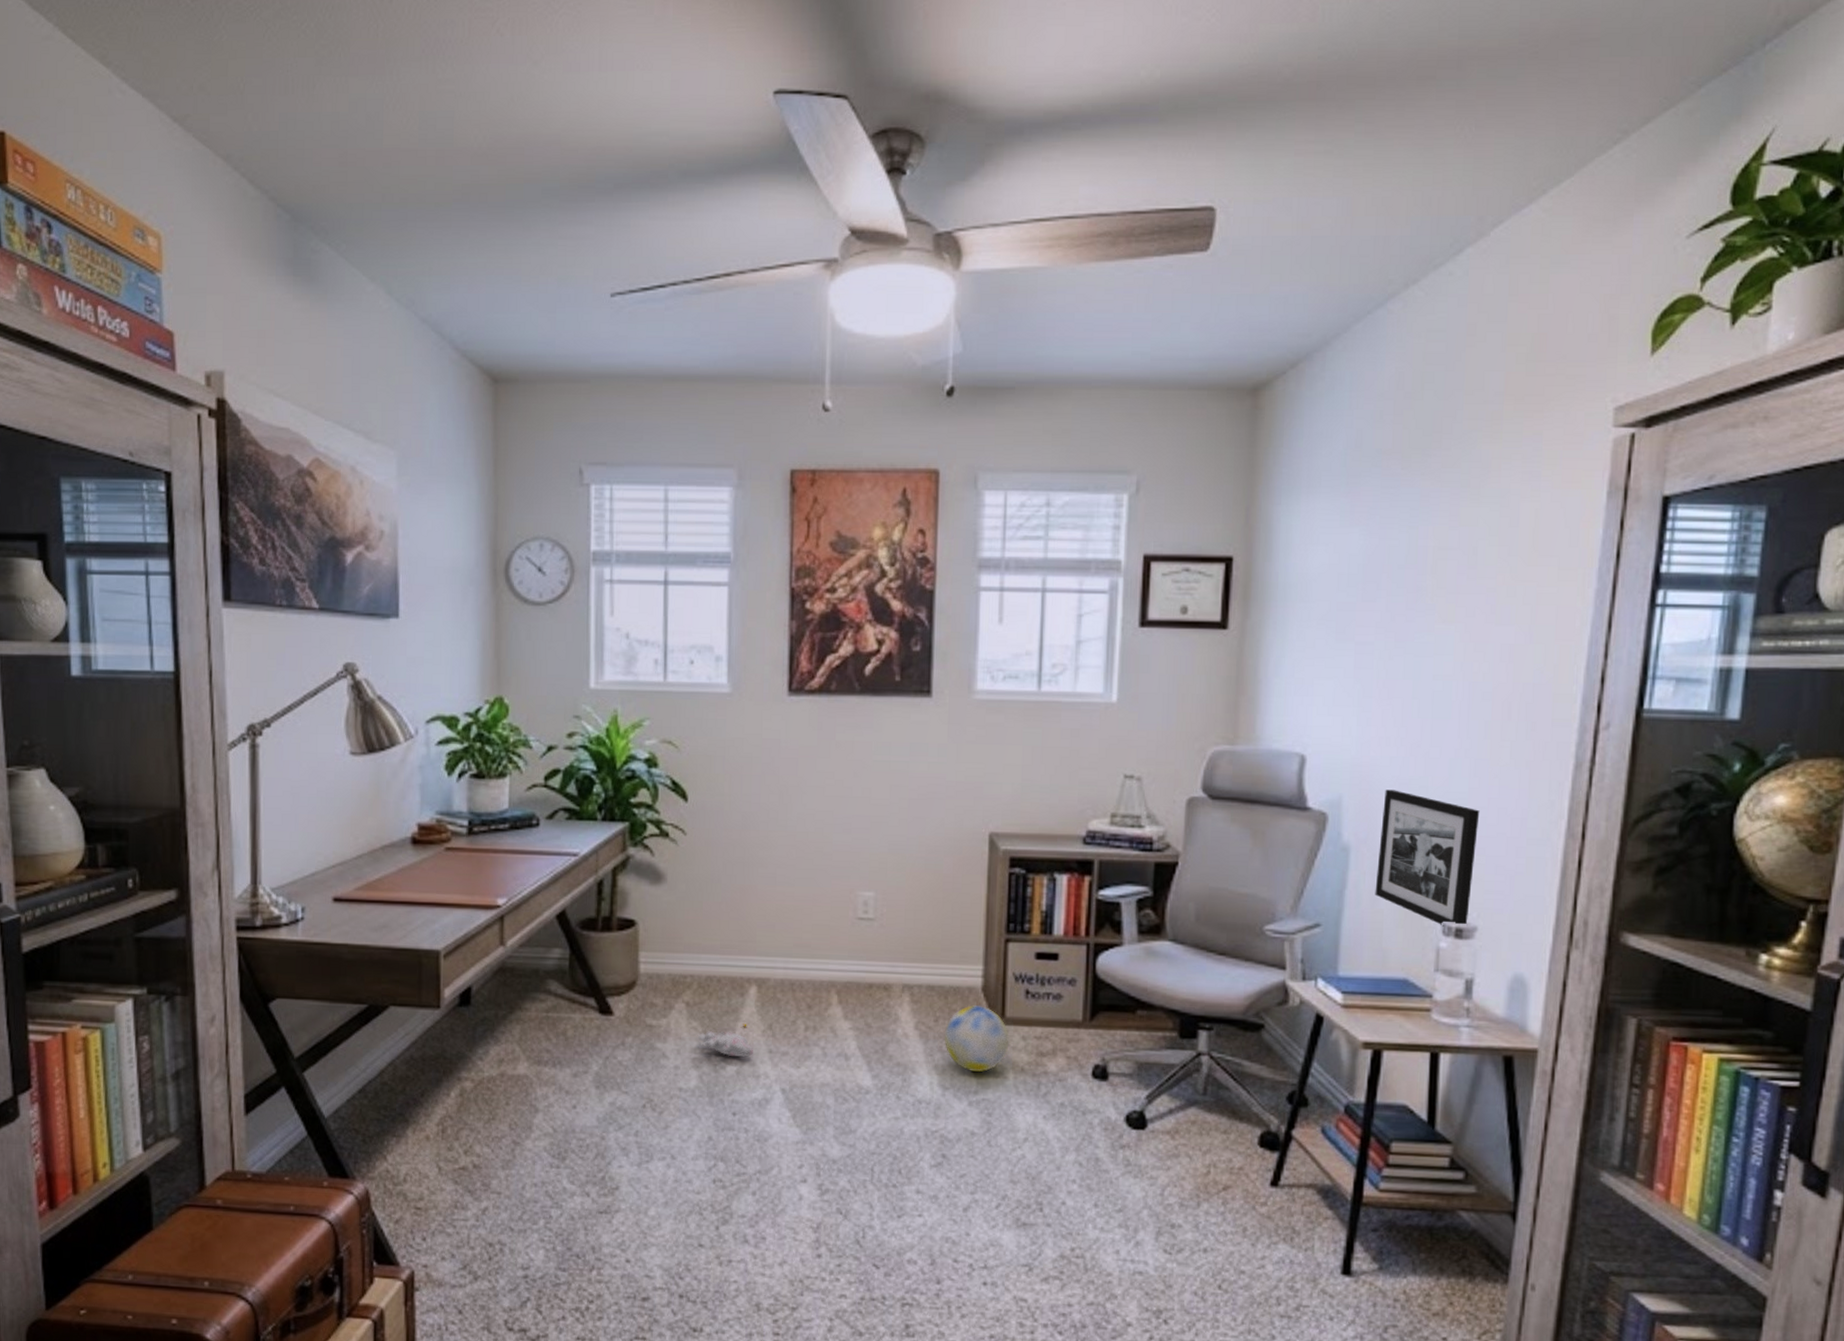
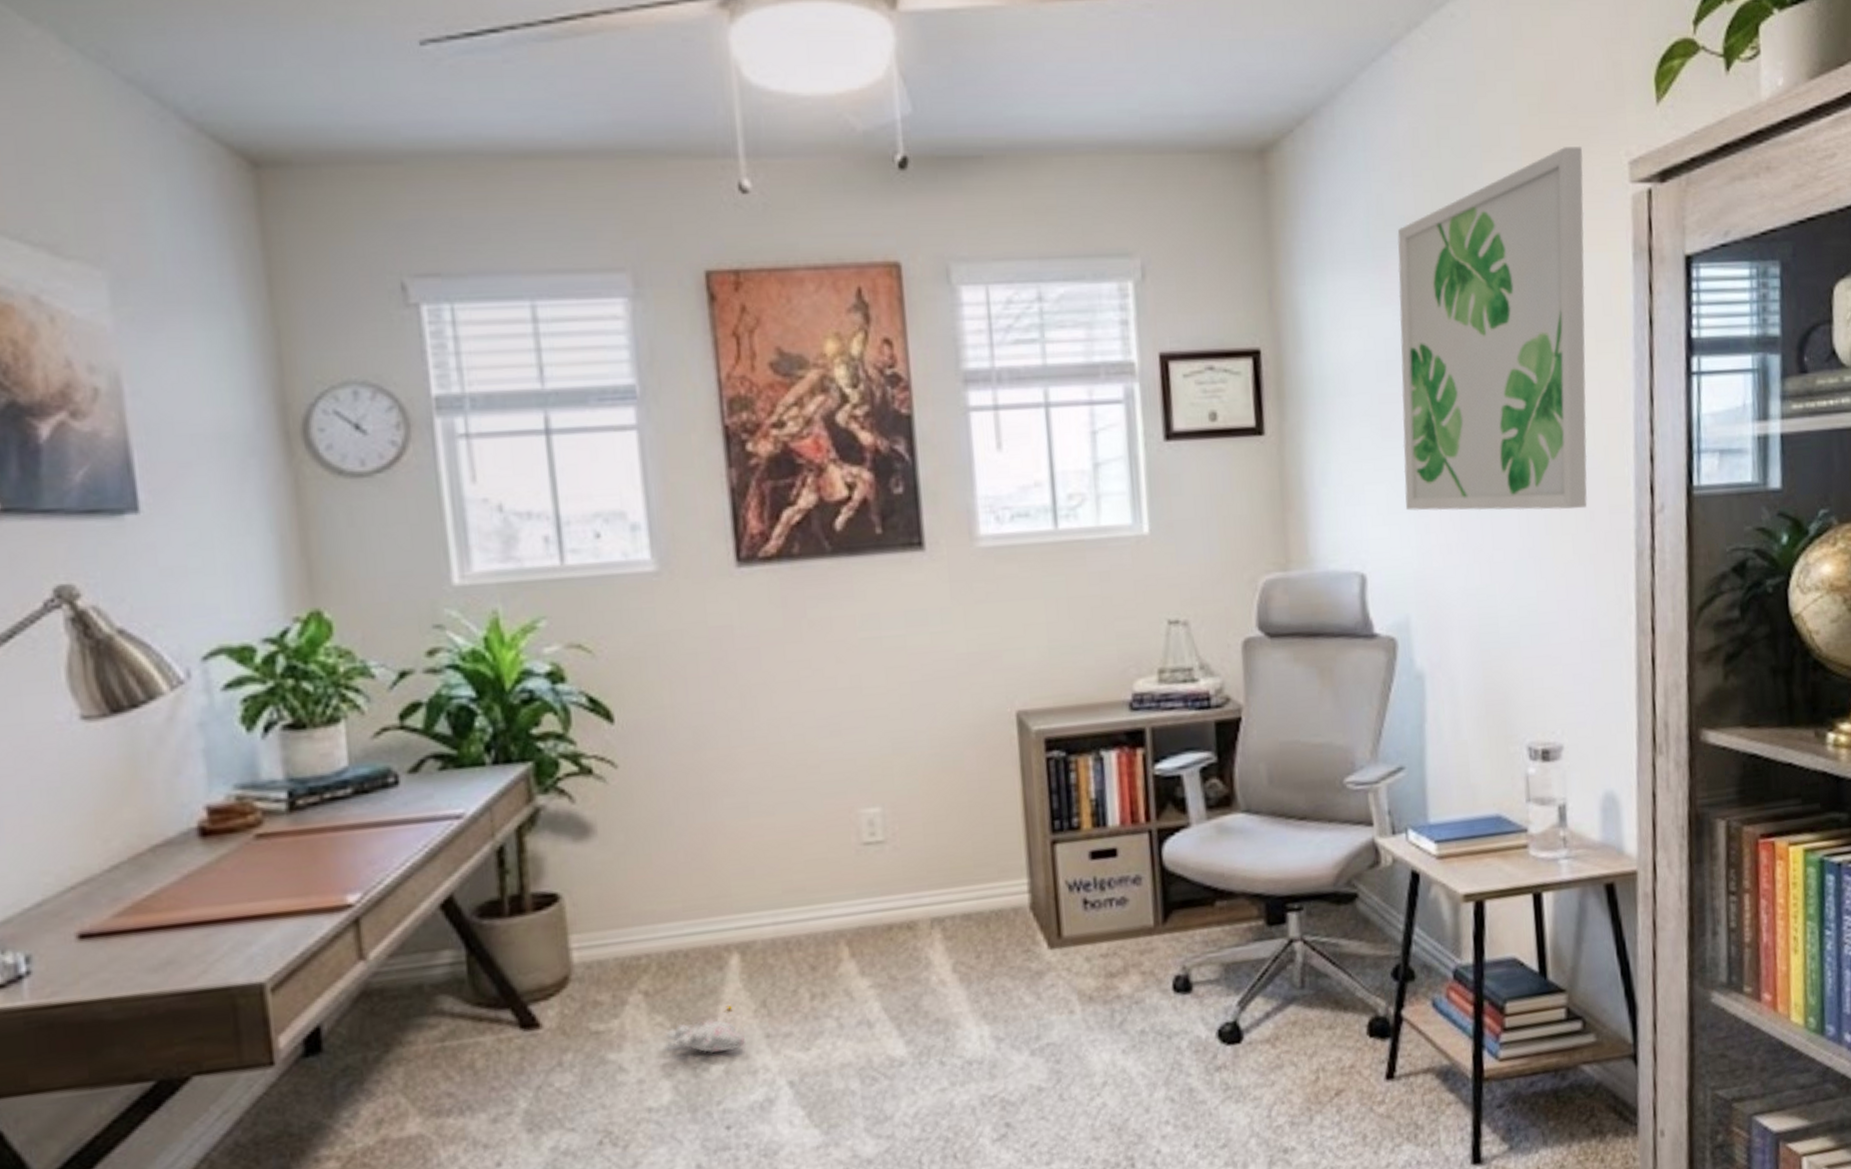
ball: present [944,1005,1009,1072] -> none [990,928,1071,1013]
wall art: none [1350,392,1566,719] -> present [1397,145,1587,511]
picture frame: present [1375,789,1480,926] -> none [1453,602,1553,750]

